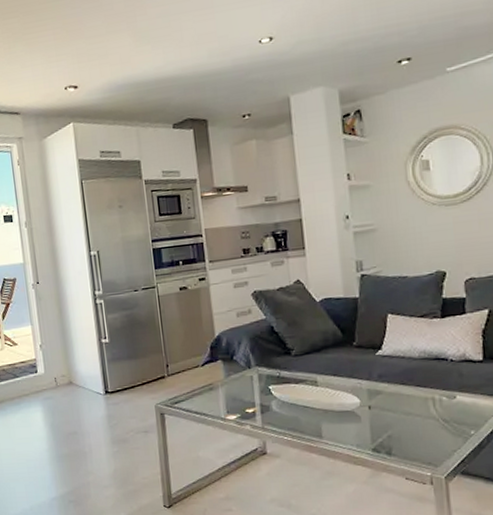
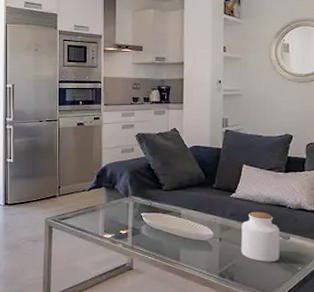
jar: none [394,368,446,430] -> present [241,211,280,262]

